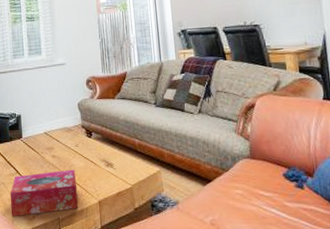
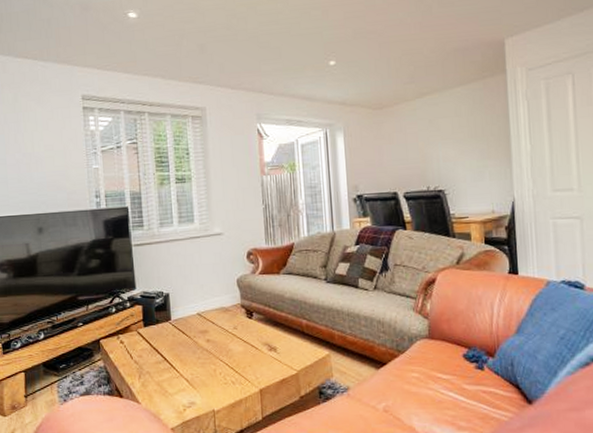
tissue box: present [9,169,79,217] -> none [156,354,237,411]

